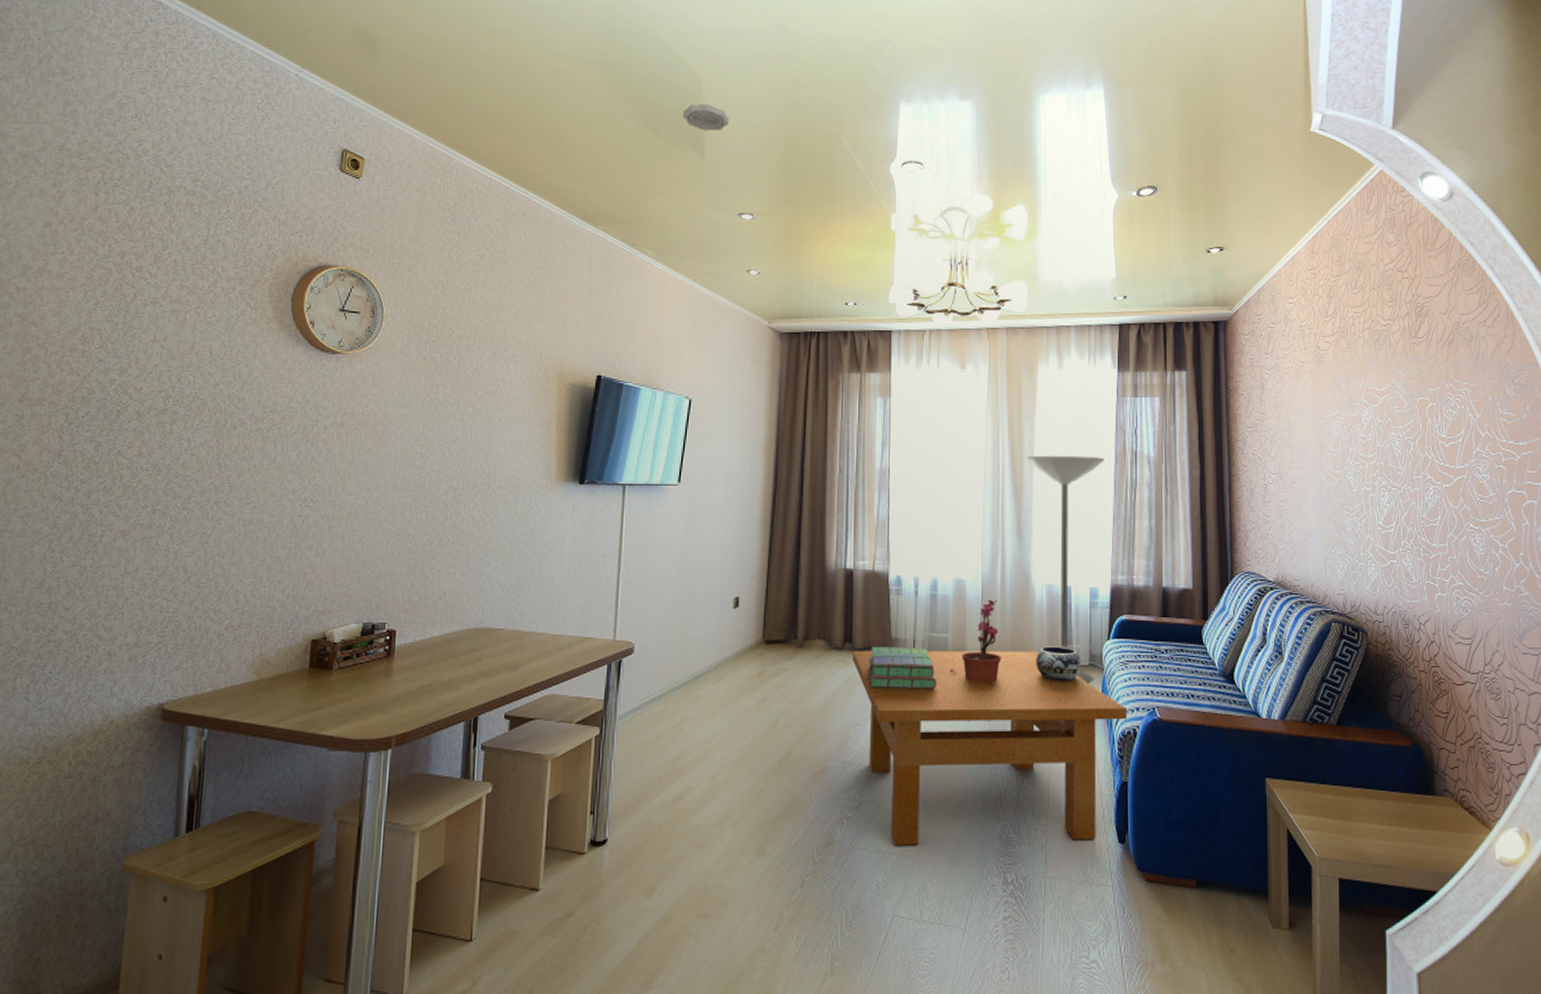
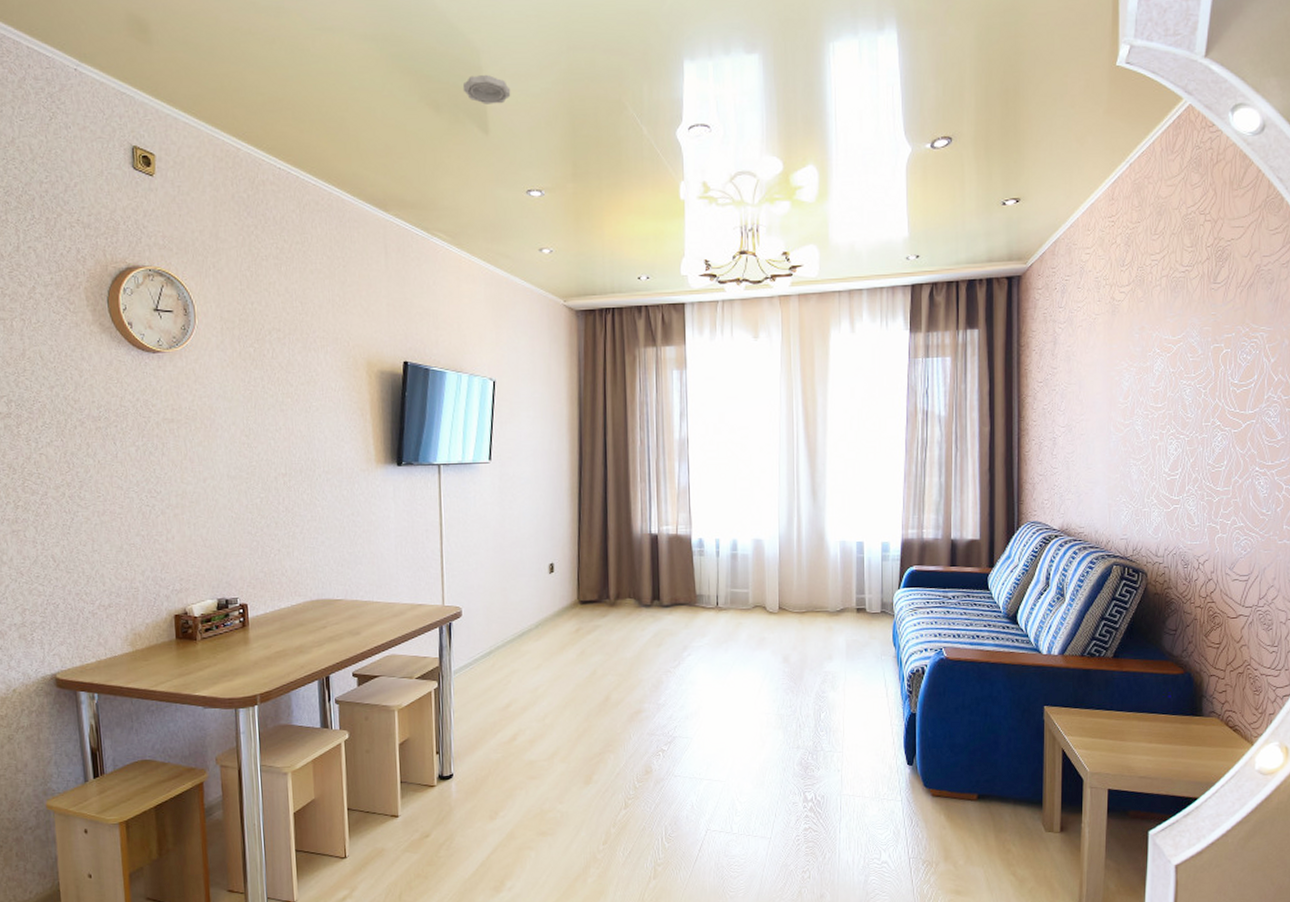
table: present [852,650,1127,846] -> none [660,601,916,773]
stack of books: present [867,647,937,689] -> none [675,602,740,640]
potted plant: present [949,600,1001,684] -> none [750,557,798,633]
floor lamp: present [1026,455,1104,684] -> none [819,418,896,629]
decorative bowl: present [1036,646,1082,681] -> none [831,596,874,628]

